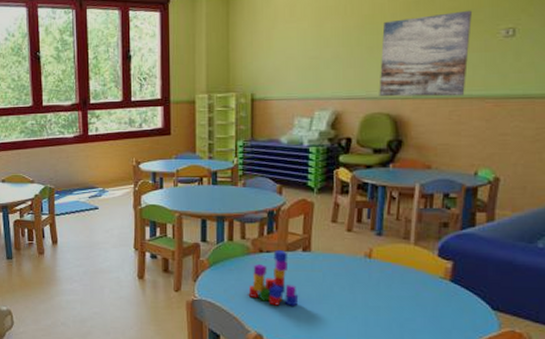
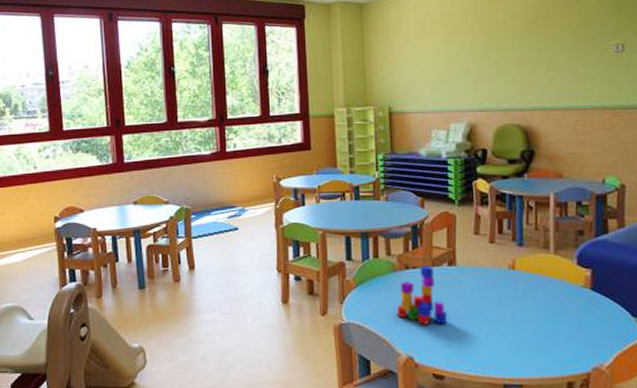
wall art: present [379,10,472,97] -> none [507,27,586,109]

